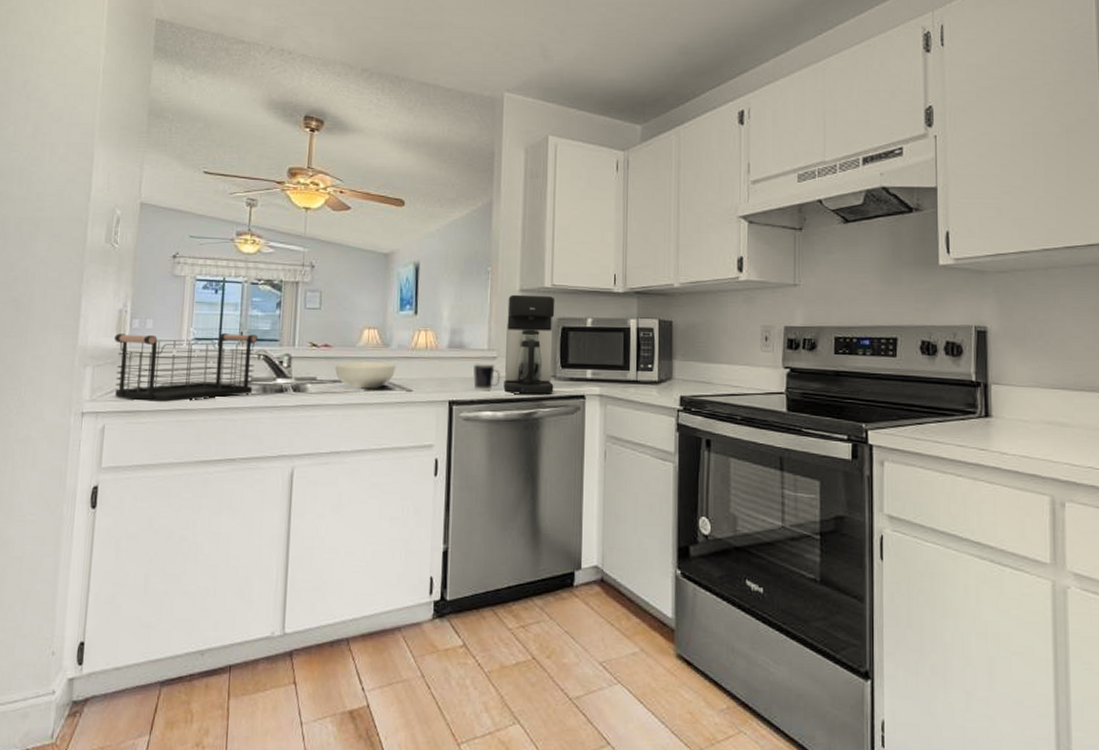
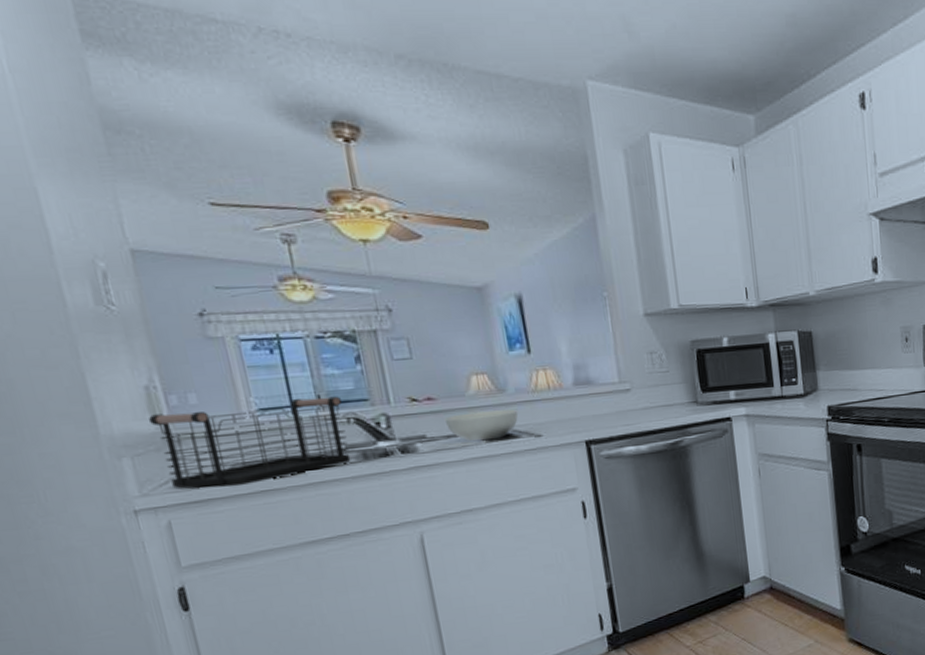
mug: present [473,363,500,391] -> none [606,397,638,427]
coffee maker: present [503,294,555,395] -> none [632,318,698,426]

